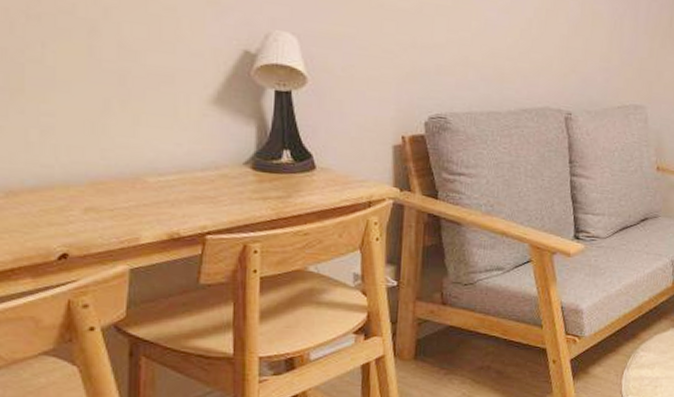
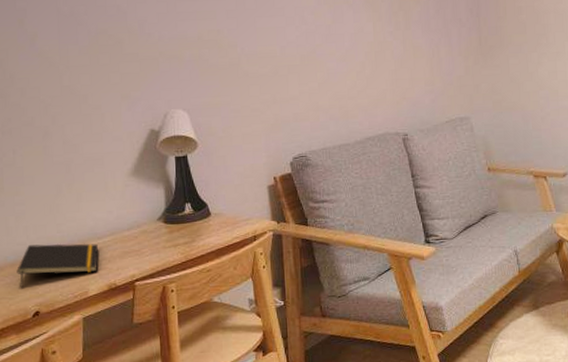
notepad: none [37,169,158,222] -> present [16,243,98,288]

